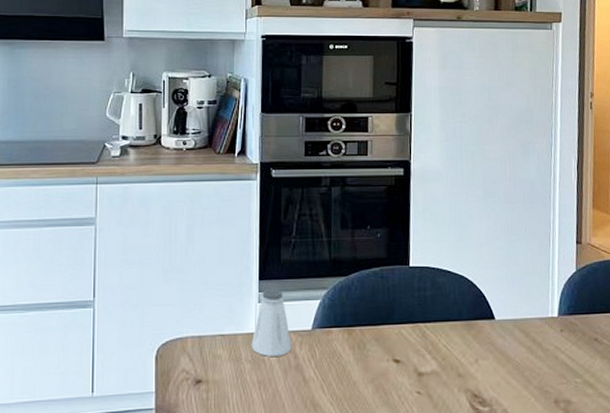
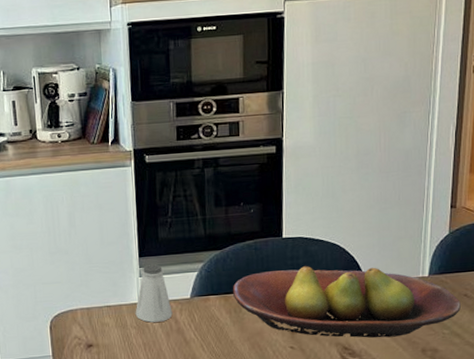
fruit bowl: none [356,299,592,385] -> present [232,266,461,338]

